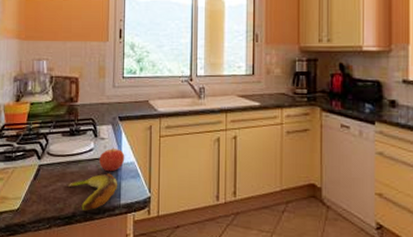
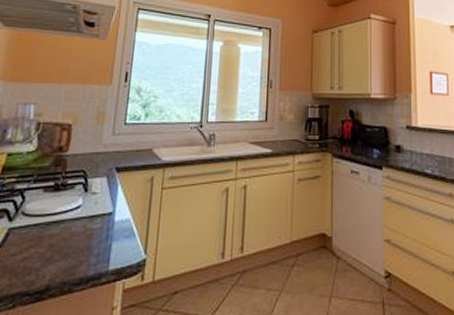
banana: present [66,173,117,211] -> none [42,234,107,282]
apple: present [99,146,125,172] -> none [87,202,120,232]

